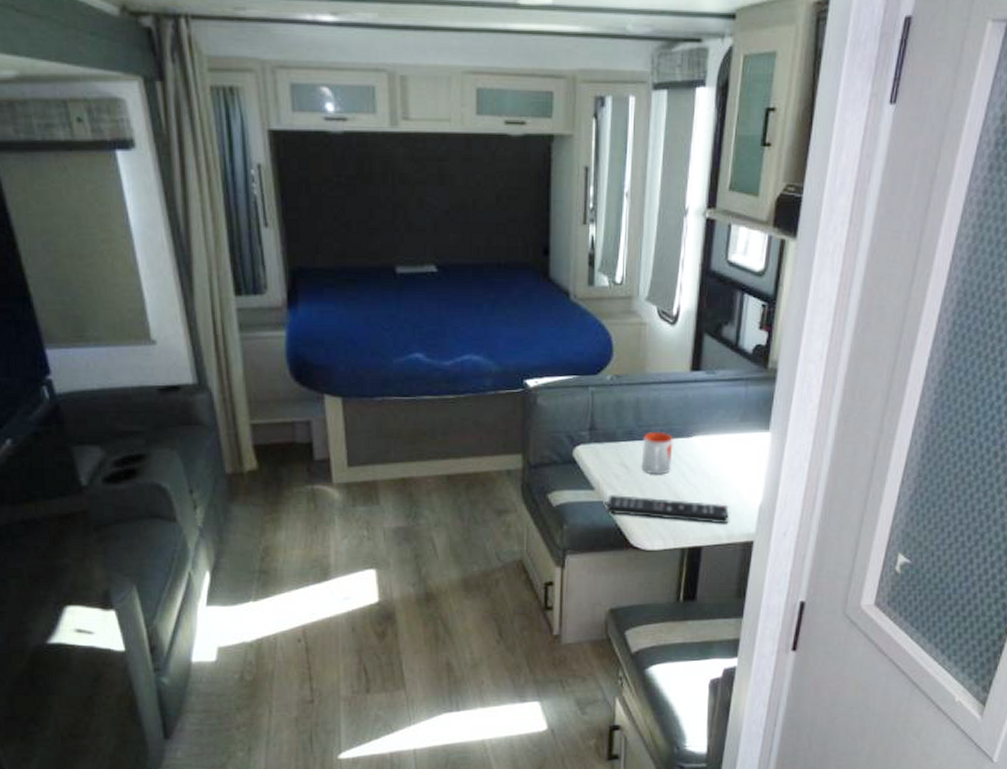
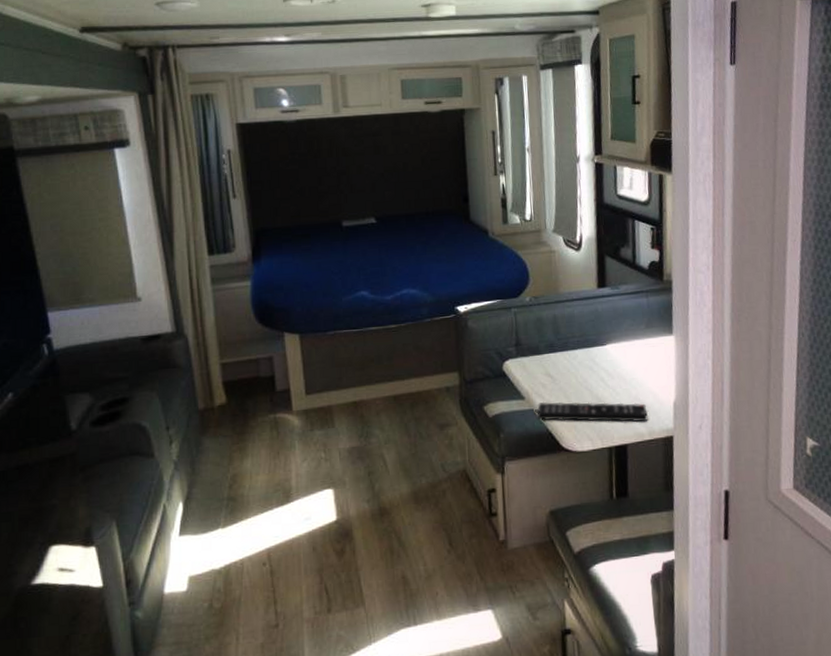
mug: present [641,432,673,475] -> none [563,343,591,382]

